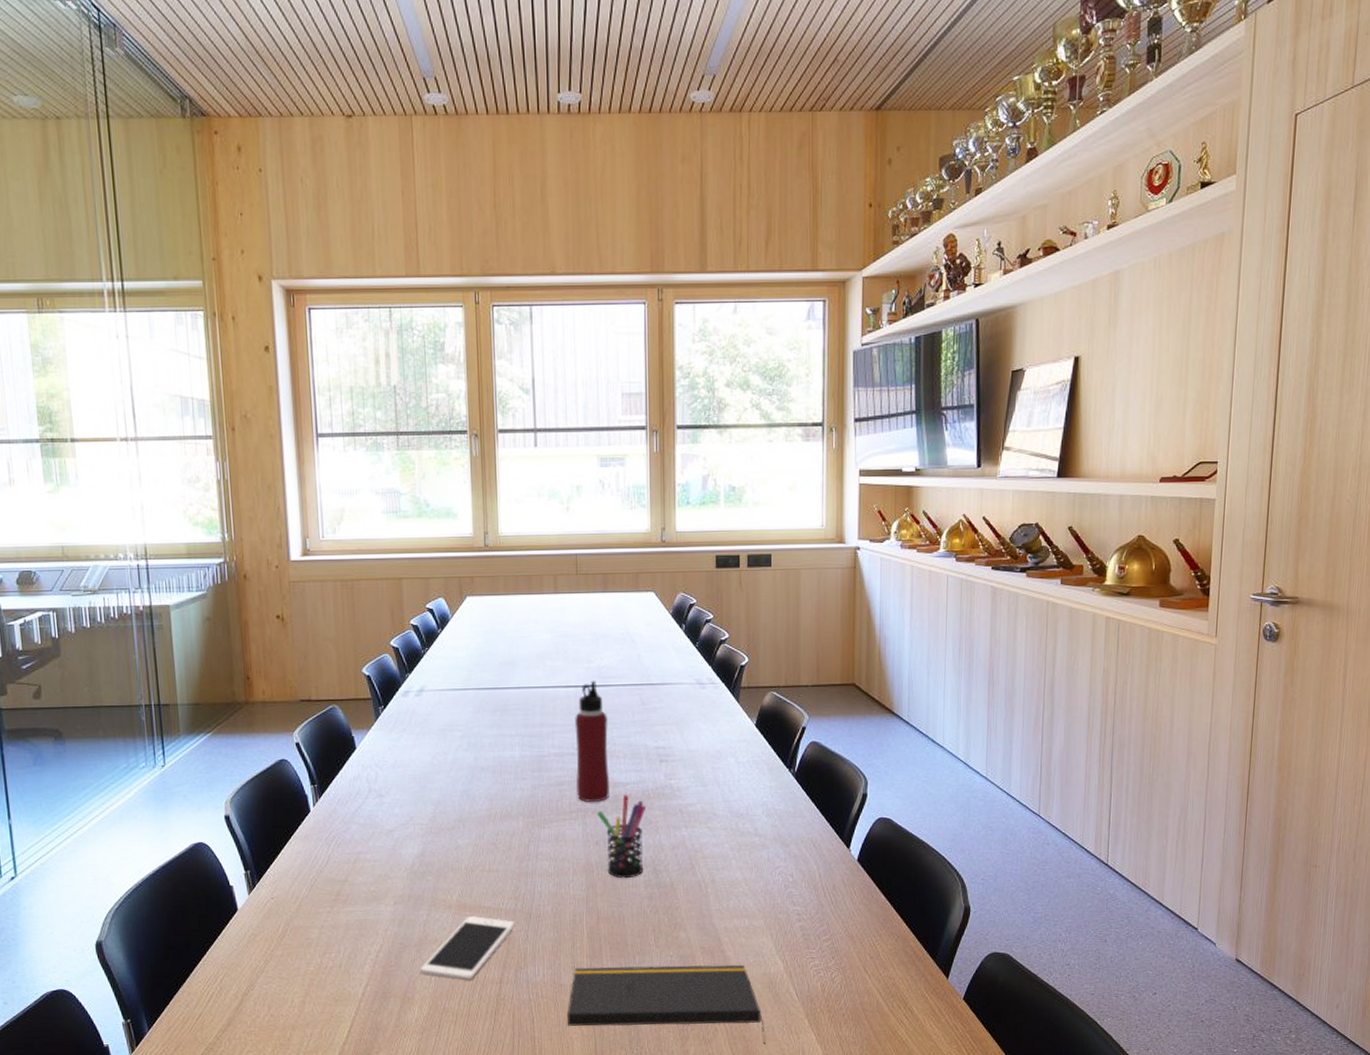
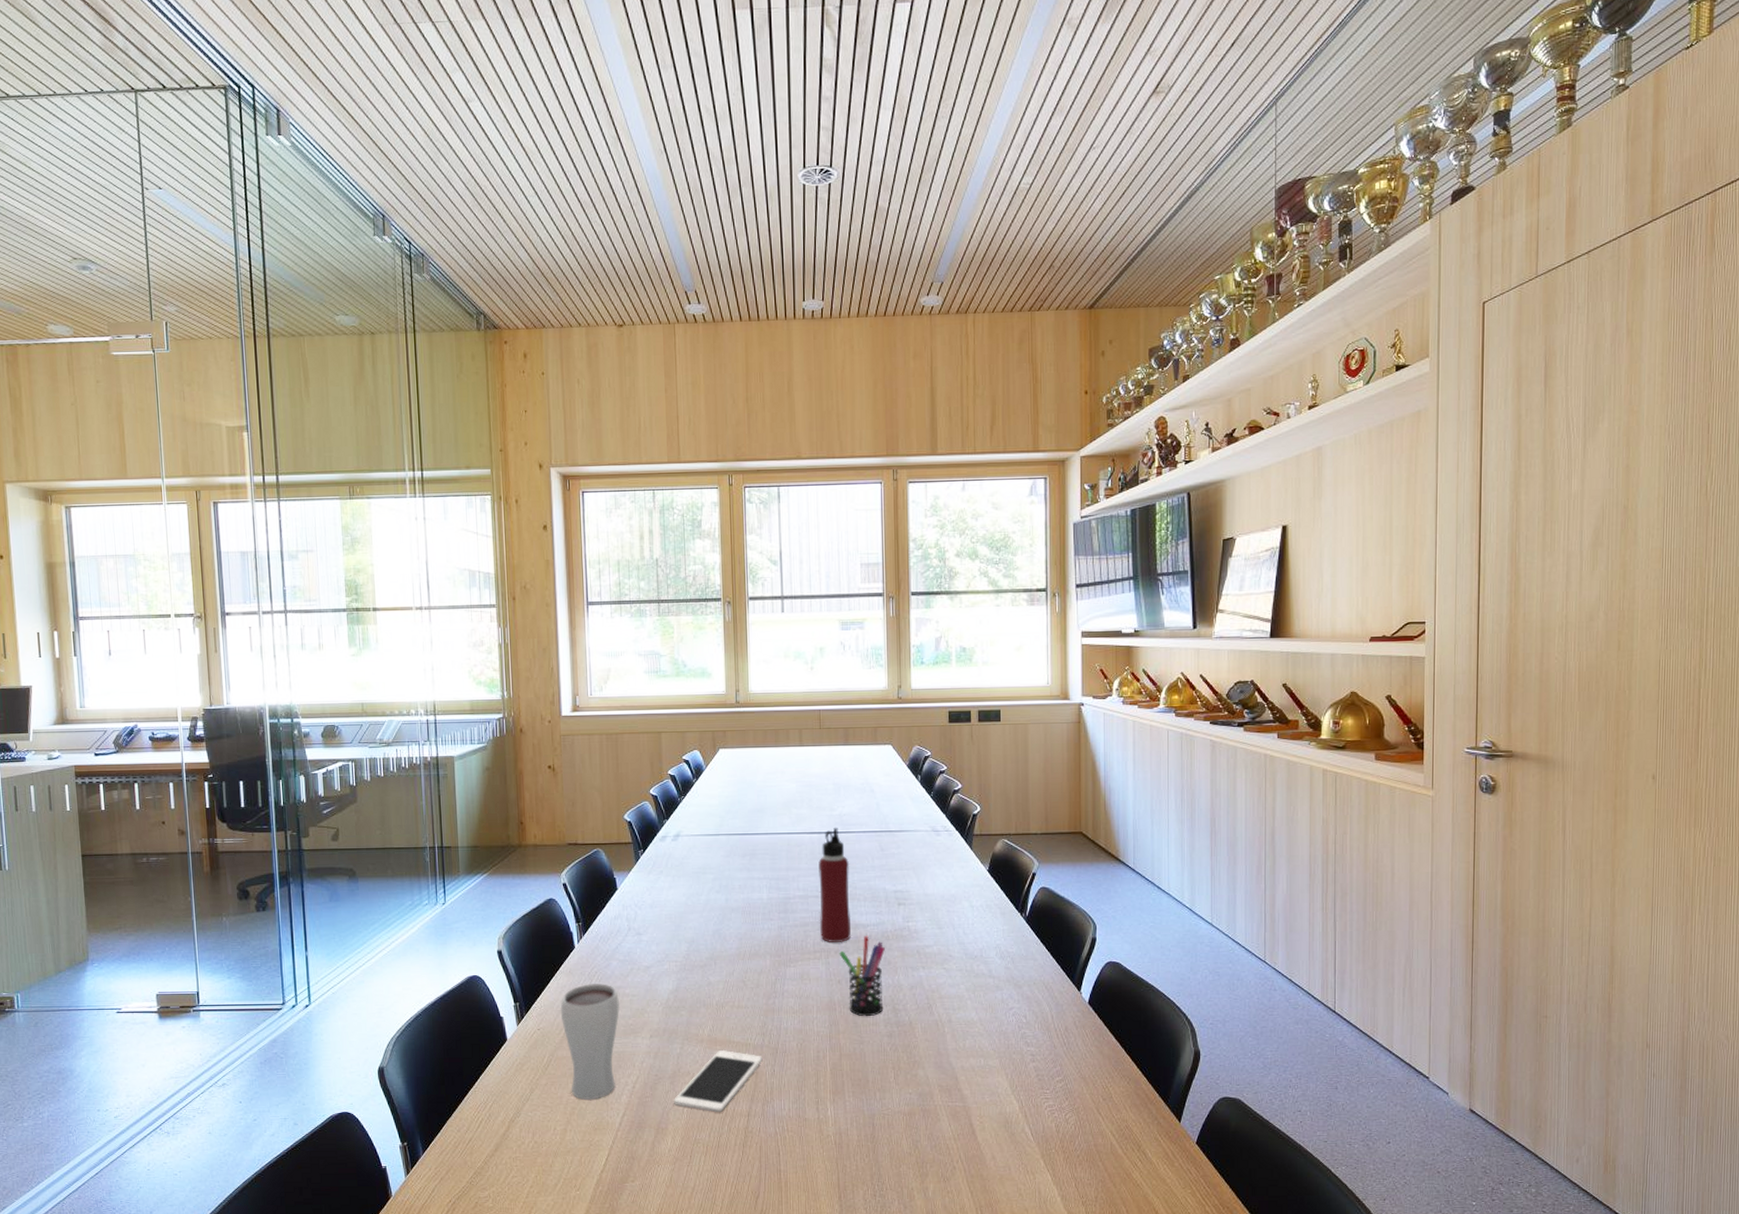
drinking glass: none [295,849,361,970] -> present [560,984,620,1100]
notepad: present [566,964,765,1044] -> none [811,1102,1002,1183]

